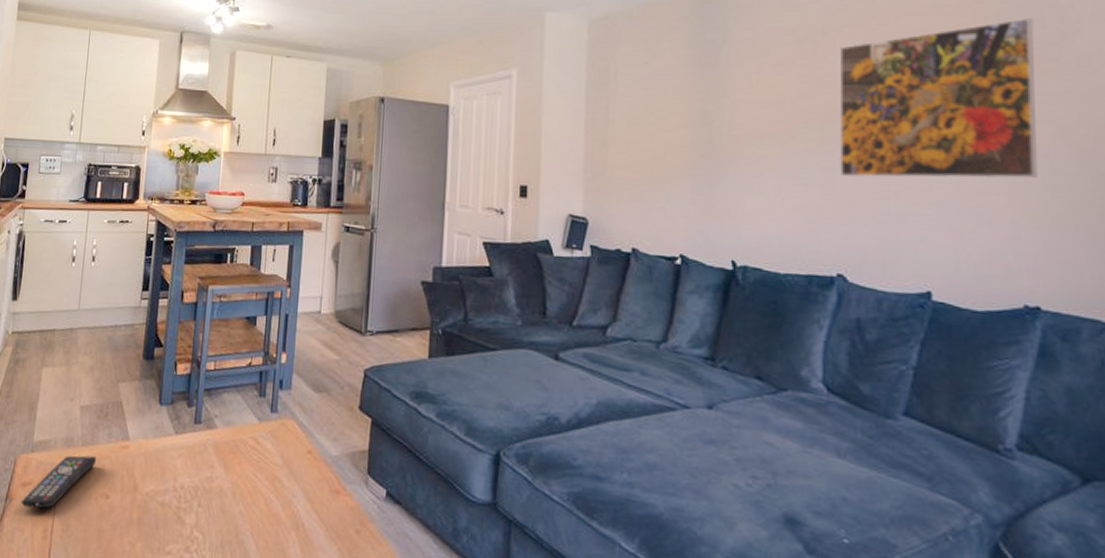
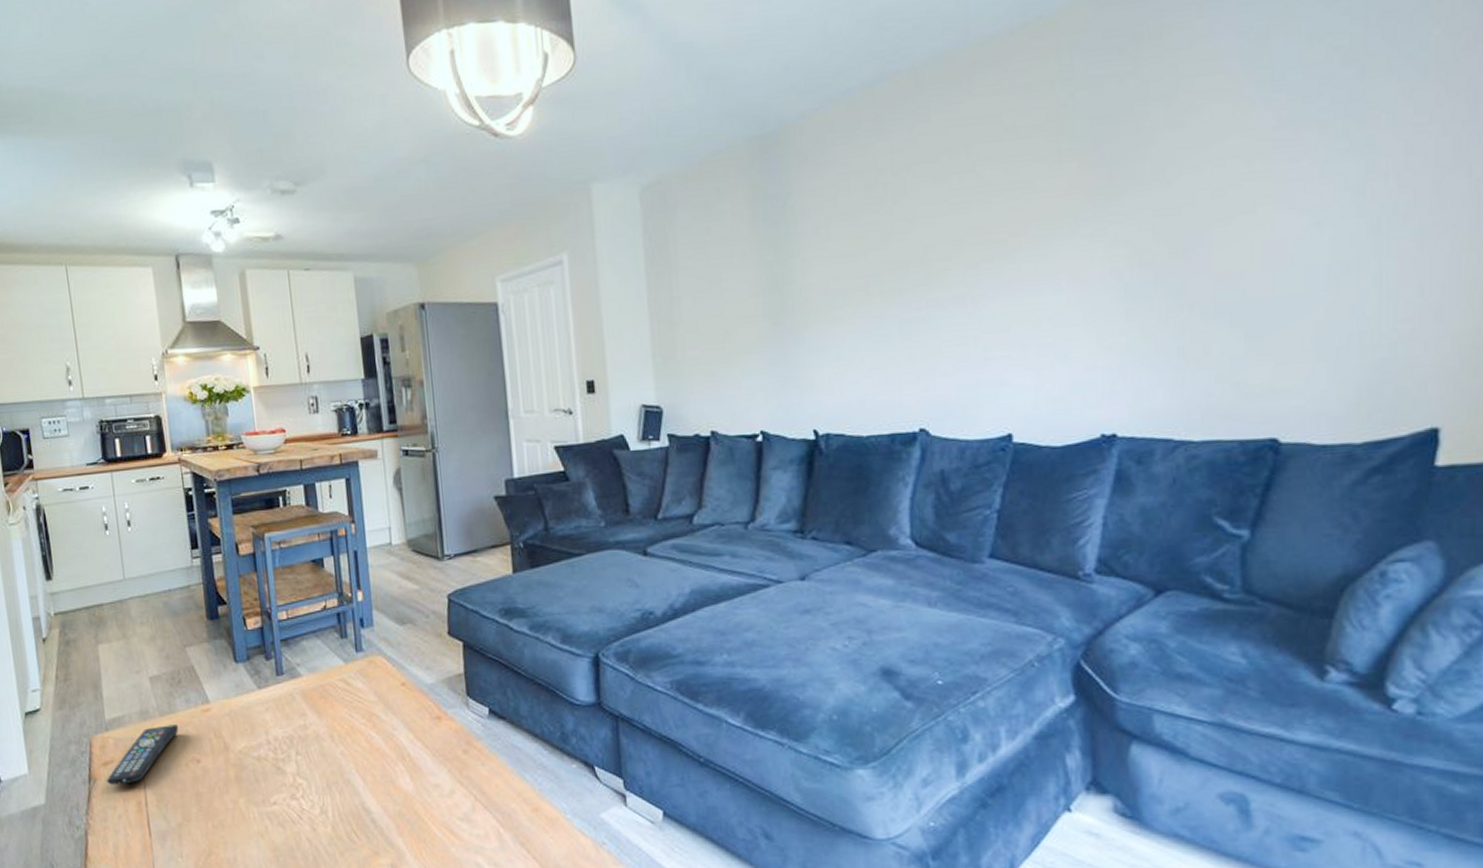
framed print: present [839,18,1038,179] -> none [911,132,1114,327]

